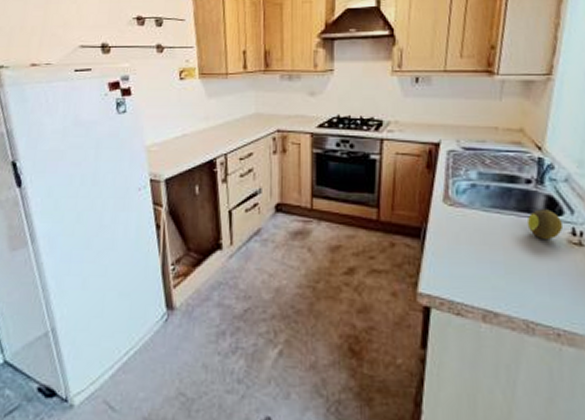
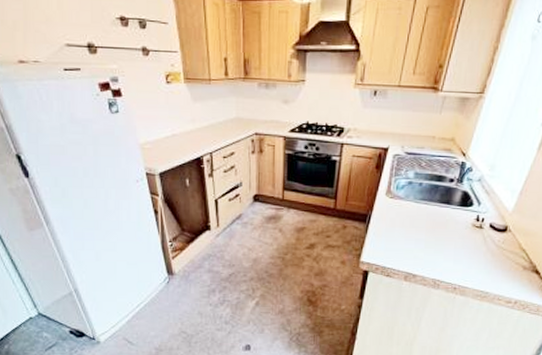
fruit: present [526,209,564,239] -> none [445,201,472,223]

